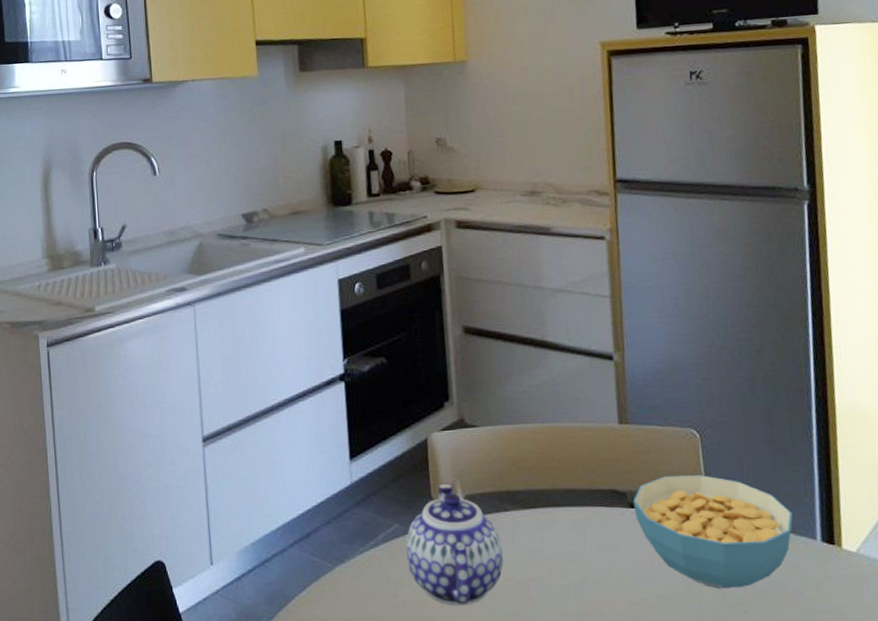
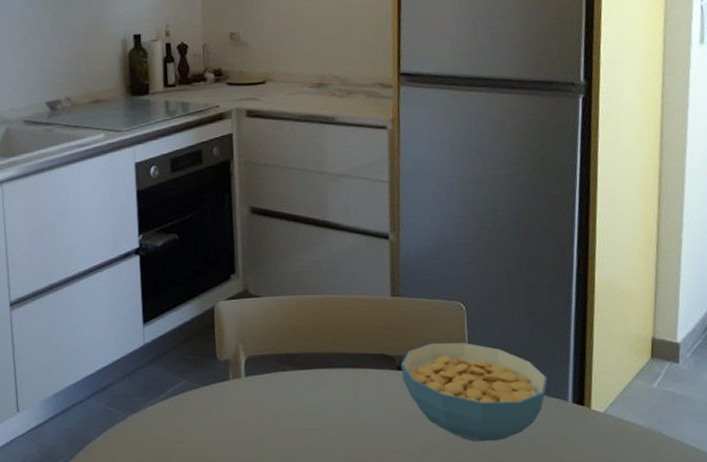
teapot: present [405,484,504,606] -> none [192,347,280,451]

